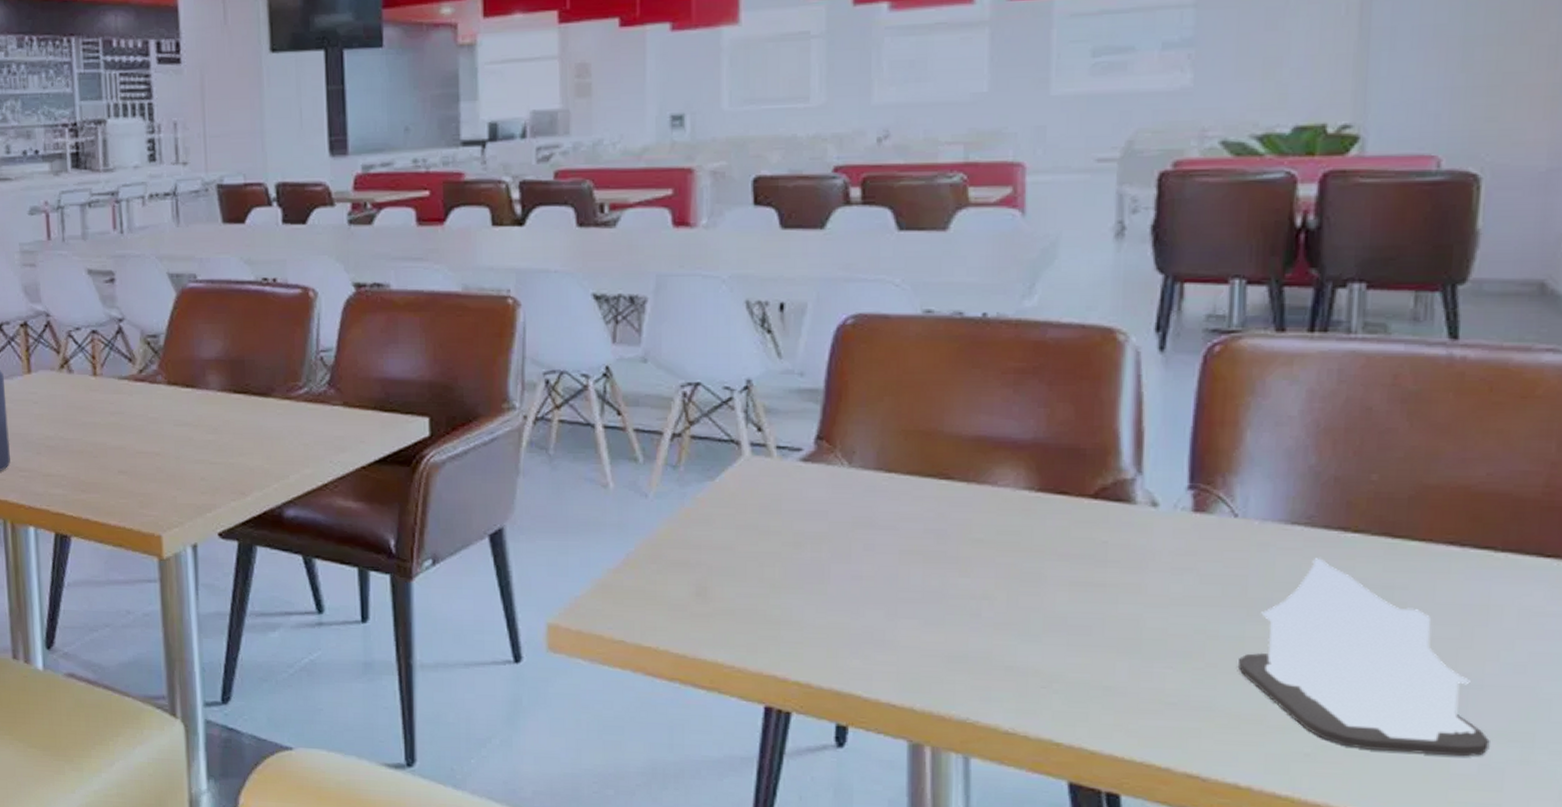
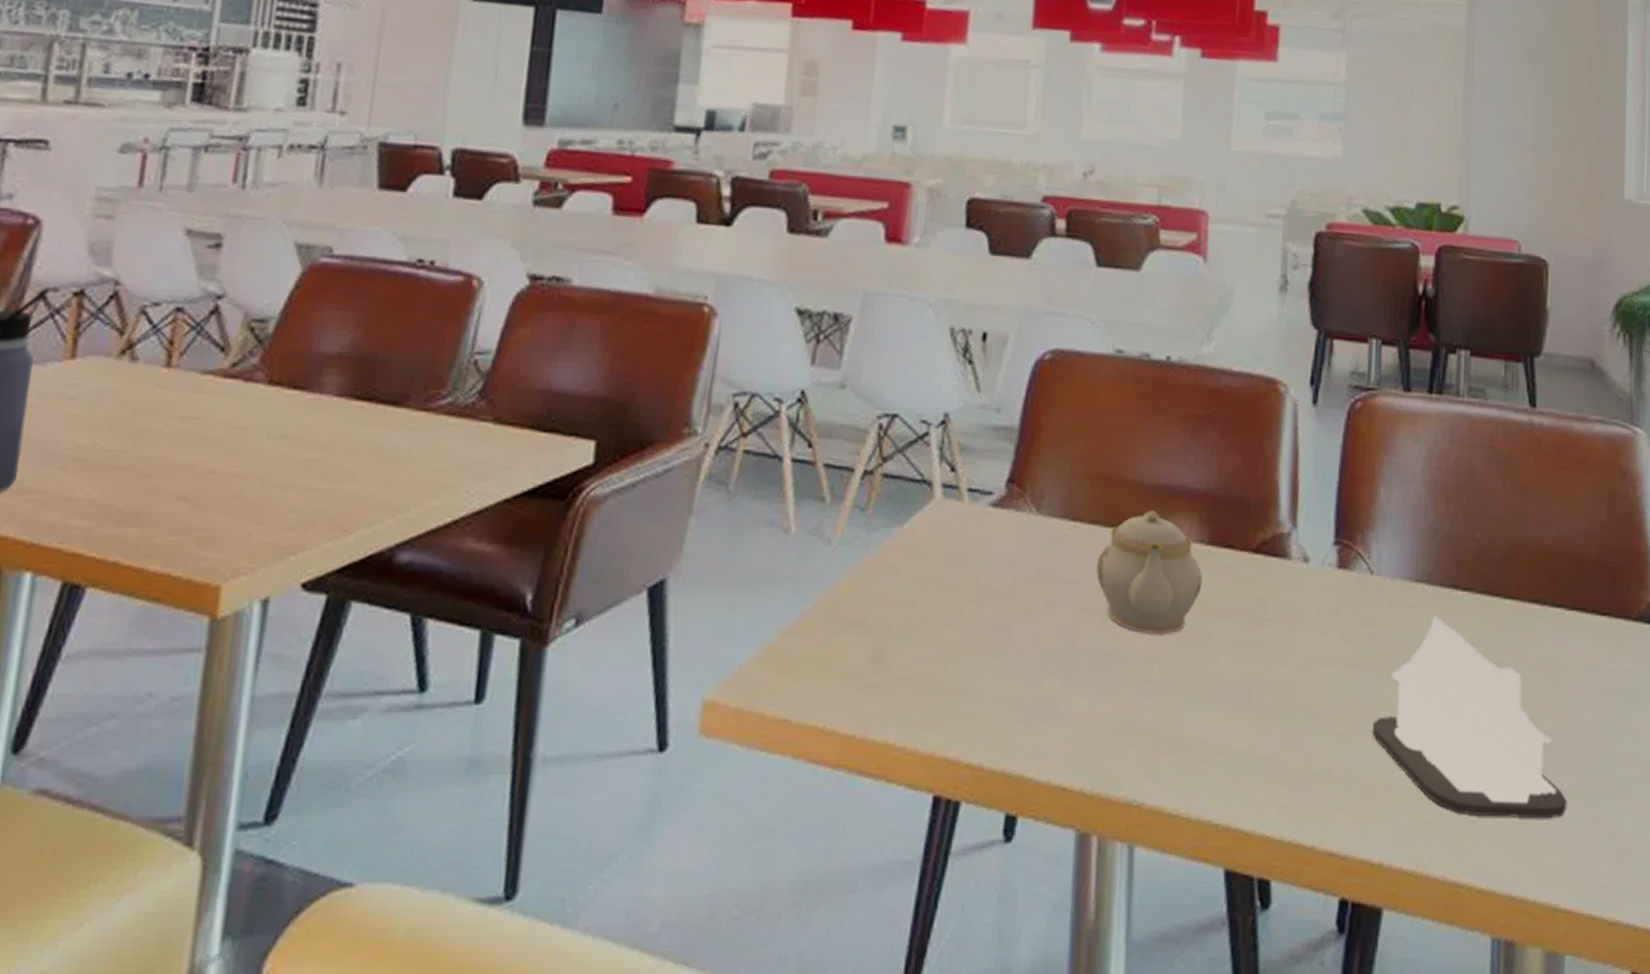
teapot: none [915,461,1034,574] -> present [1096,510,1203,634]

